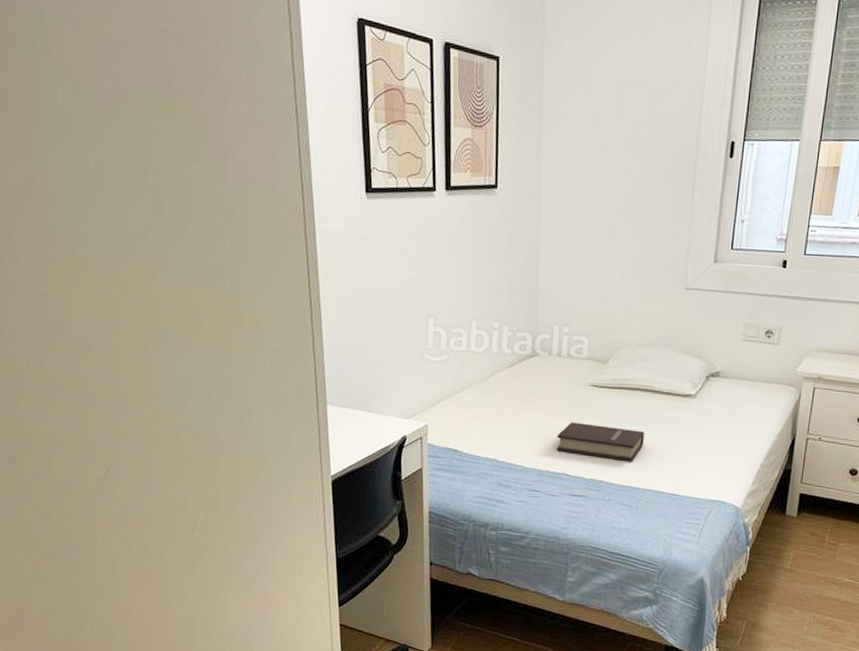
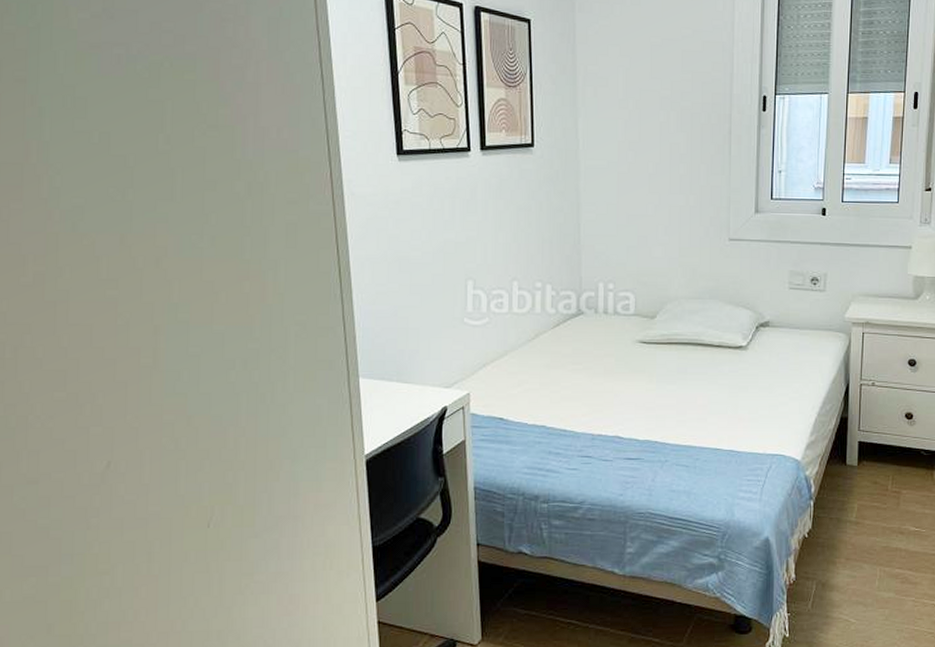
book: present [556,422,645,462] -> none [607,381,699,420]

